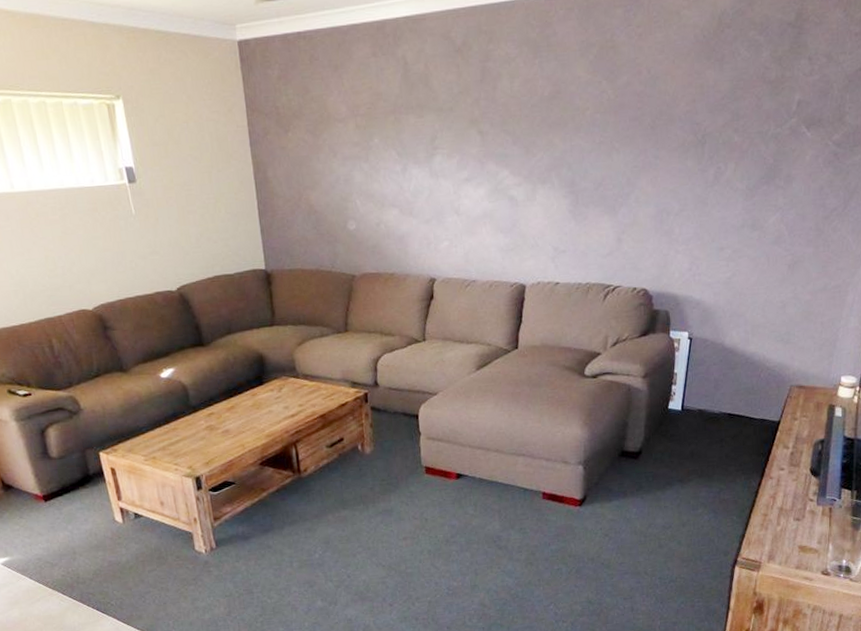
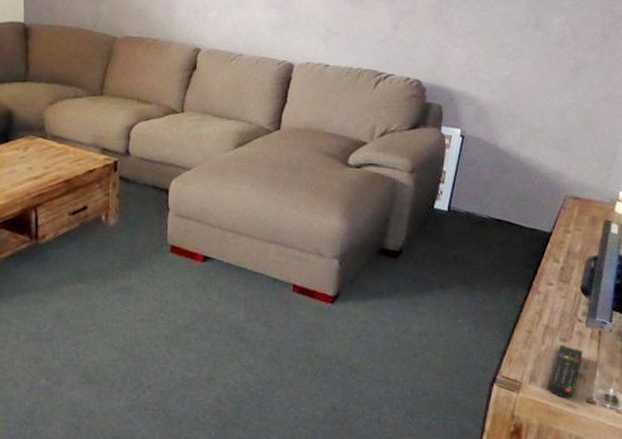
remote control: none [784,524,816,572] -> present [547,345,583,398]

